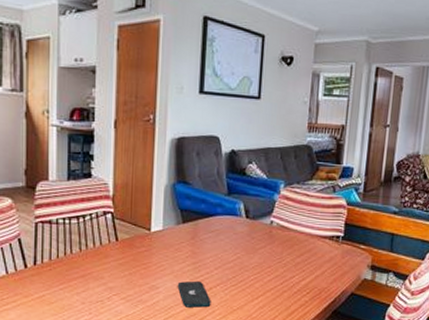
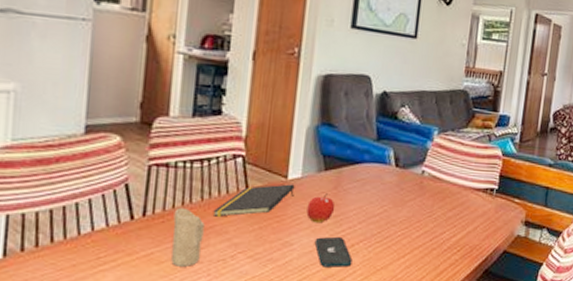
candle: none [58,257,84,307] -> present [171,207,205,267]
notepad: none [90,235,158,265] -> present [213,184,295,217]
fruit: none [169,243,194,270] -> present [306,193,336,224]

